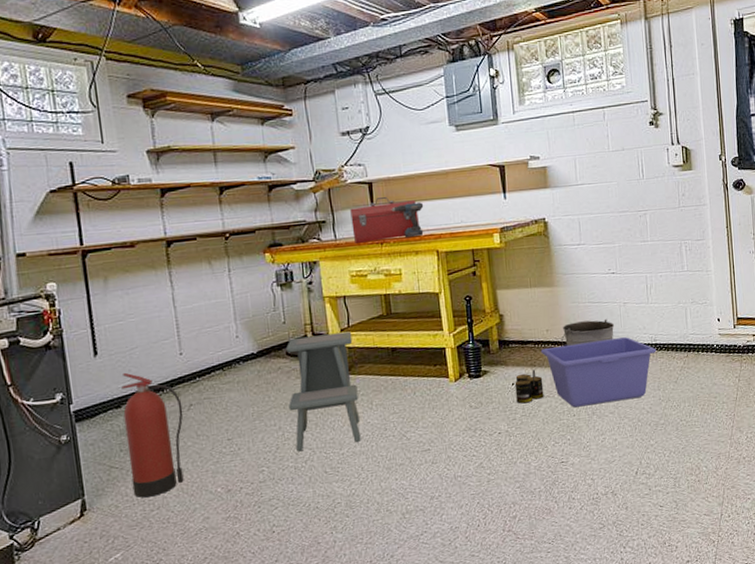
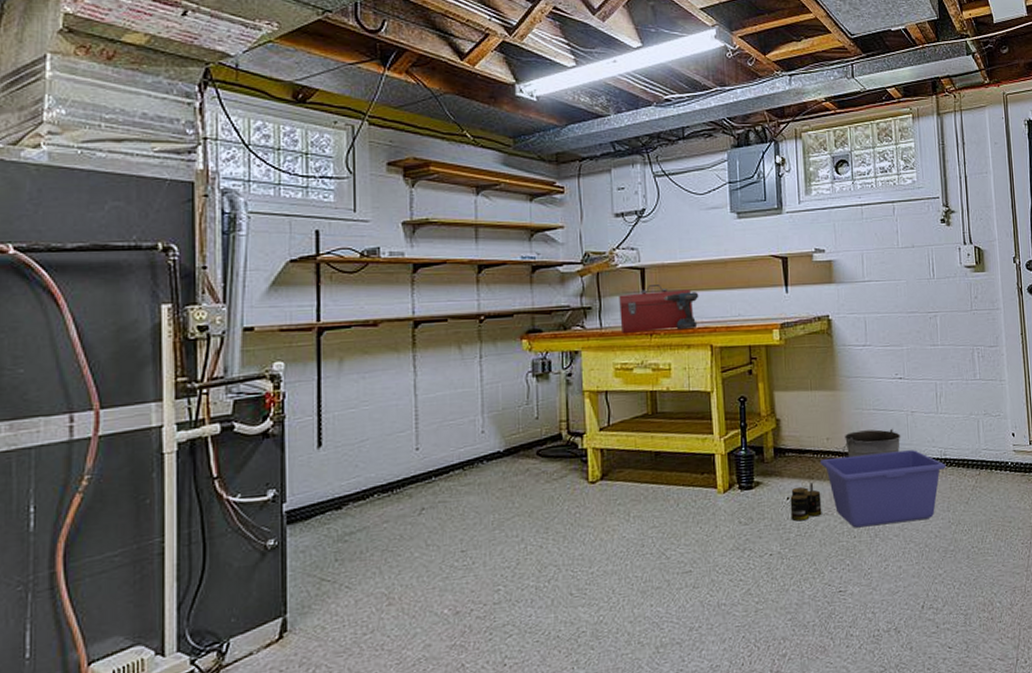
fire extinguisher: present [121,372,184,498] -> none [344,468,413,619]
step stool: present [287,331,361,452] -> none [535,431,614,569]

